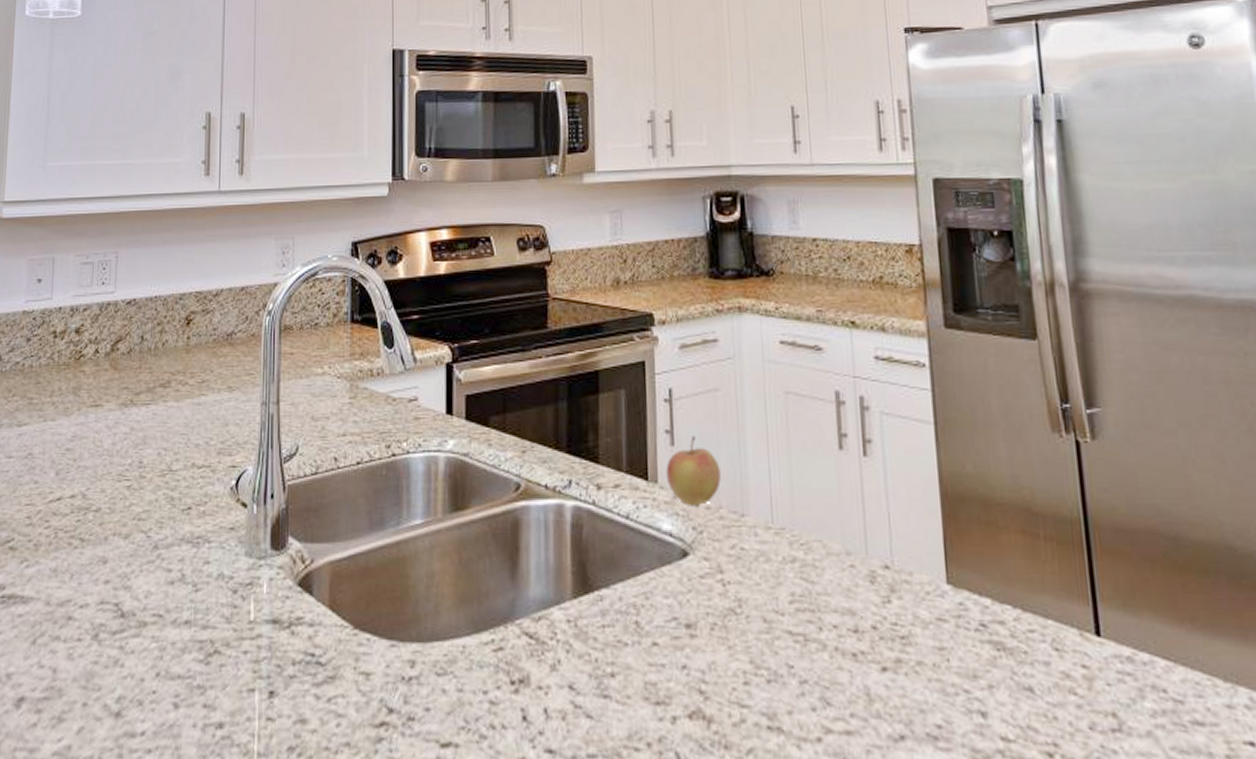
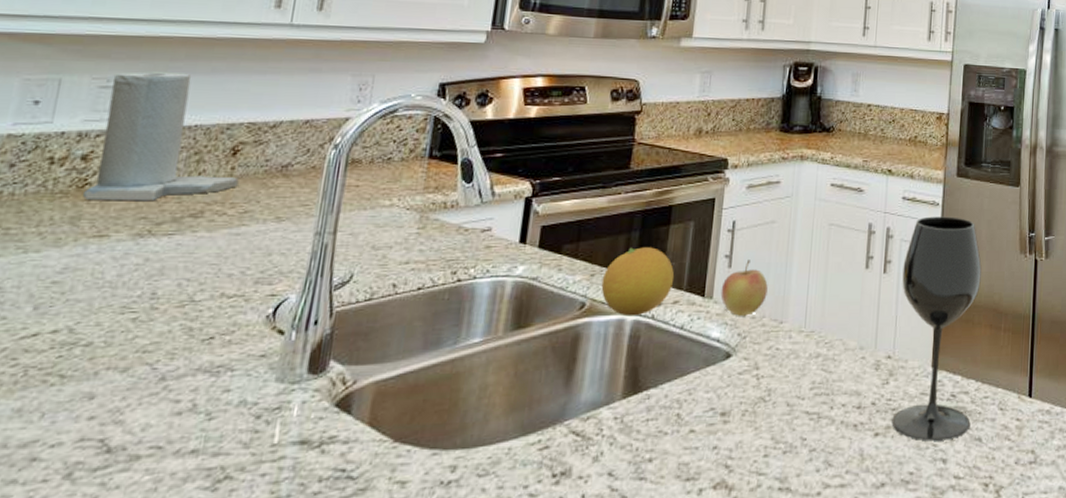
paper towel: none [80,246,194,372] -> present [83,71,239,202]
fruit: none [534,420,612,501] -> present [601,247,675,317]
wineglass: none [887,381,1014,686] -> present [891,216,982,441]

